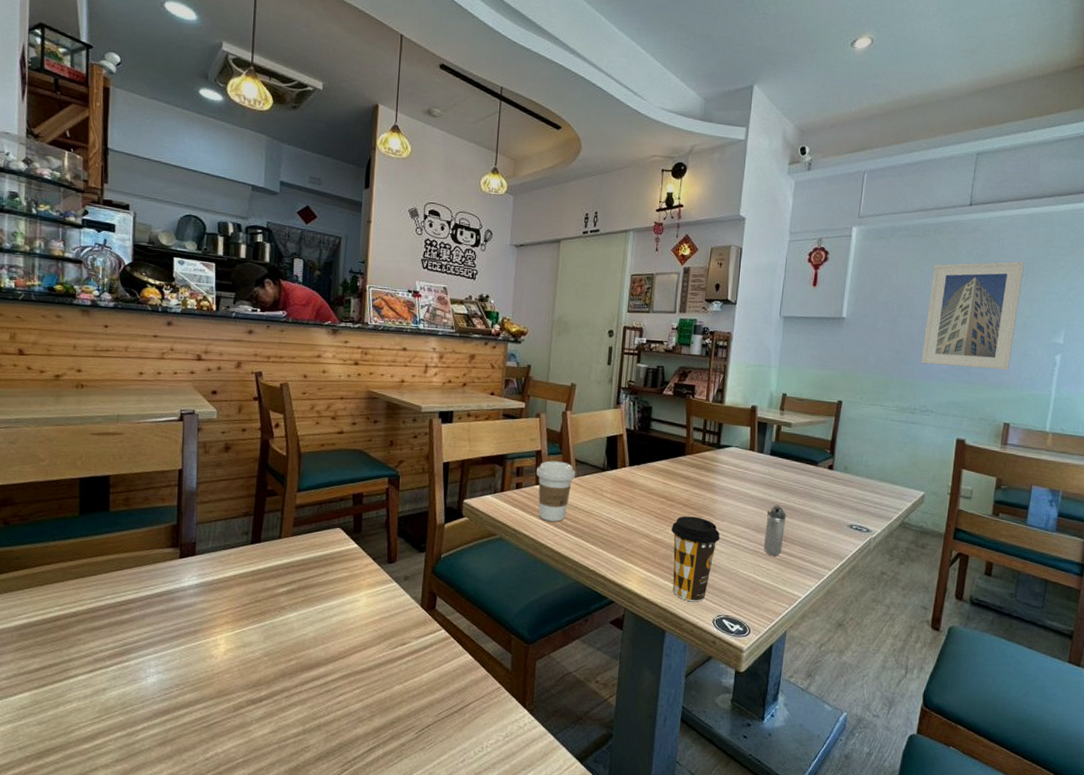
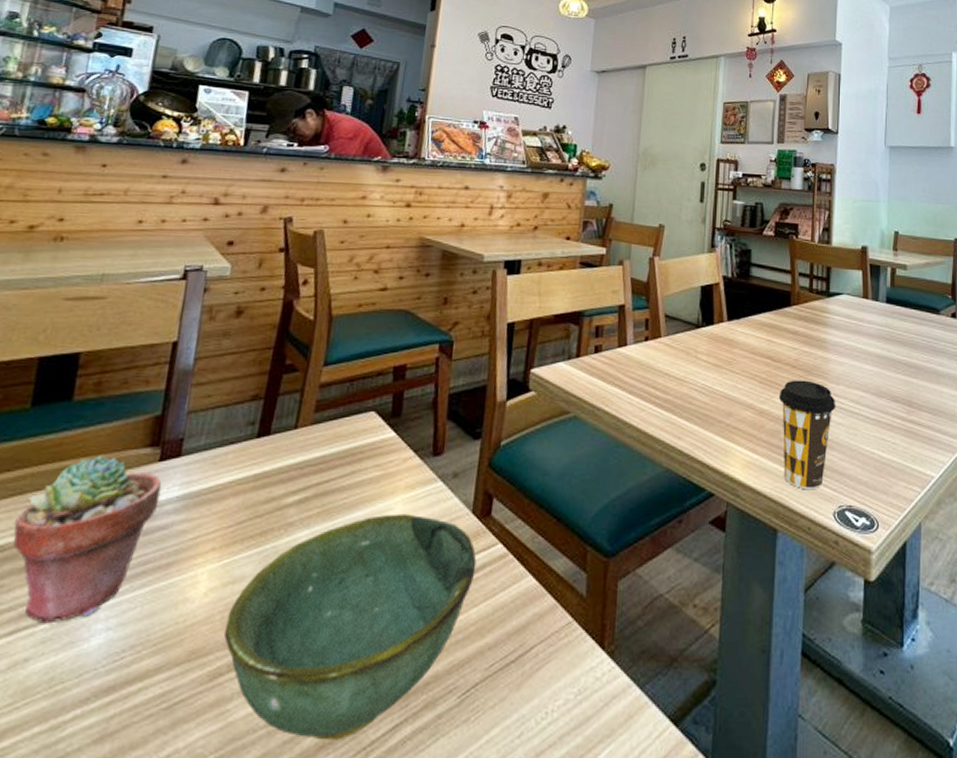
potted succulent: none [81,551,184,666] -> present [13,454,162,622]
bowl: none [241,604,426,755] -> present [223,513,477,741]
coffee cup: present [536,461,576,522] -> none [619,317,666,393]
shaker: present [764,505,787,556] -> none [887,362,910,426]

